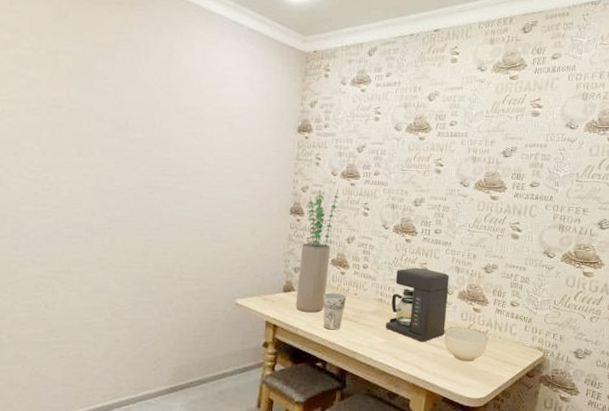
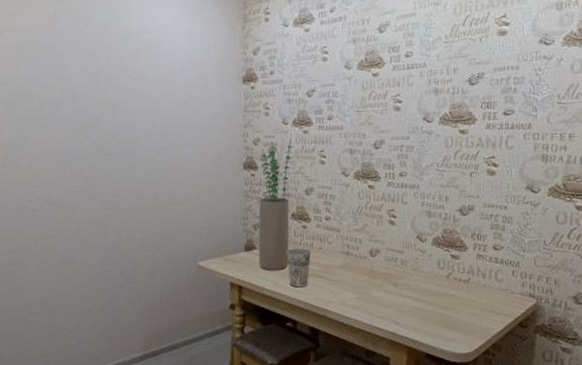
coffee maker: present [385,268,449,341] -> none [355,215,422,294]
bowl: present [444,327,489,362] -> none [420,276,472,314]

